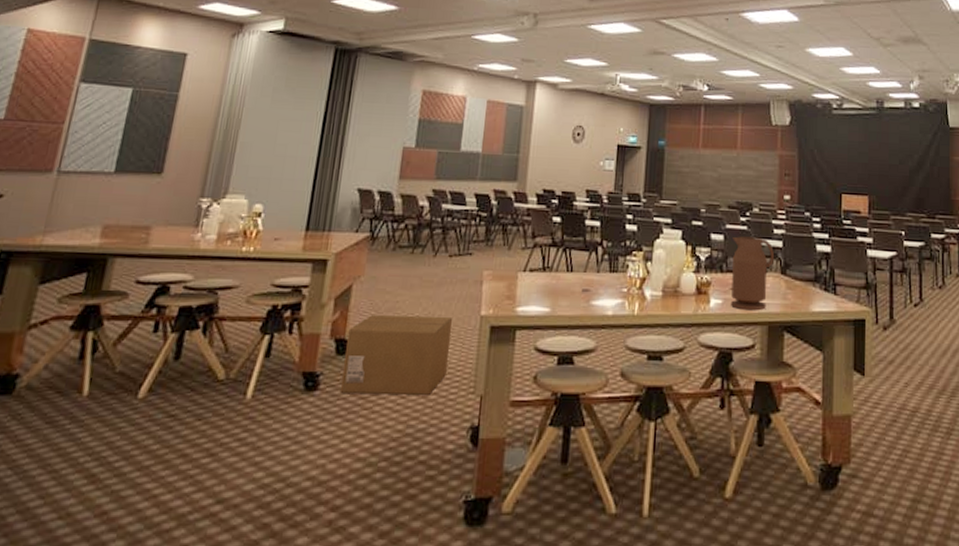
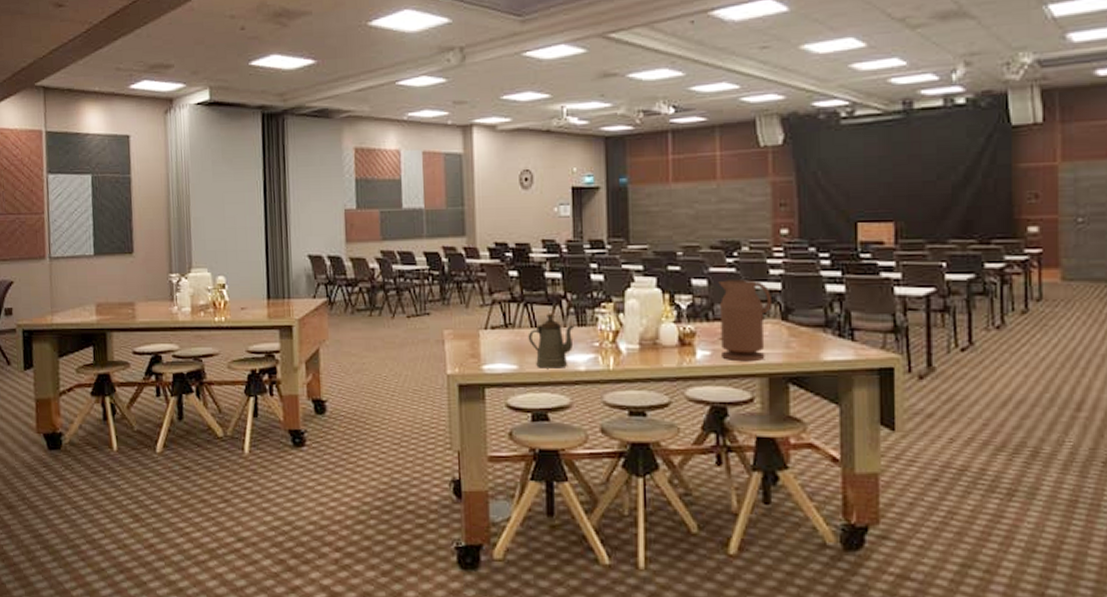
box: present [339,315,452,395] -> none [323,377,421,451]
coffee pot: none [563,258,607,312] -> present [528,313,575,368]

